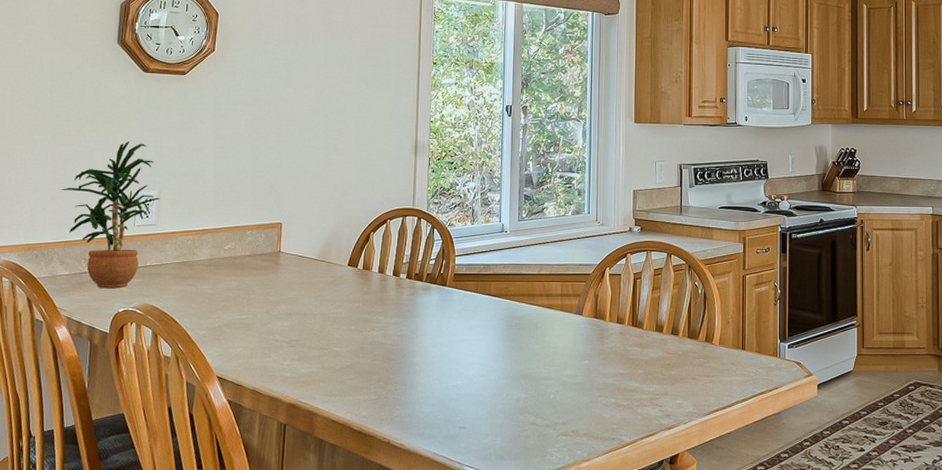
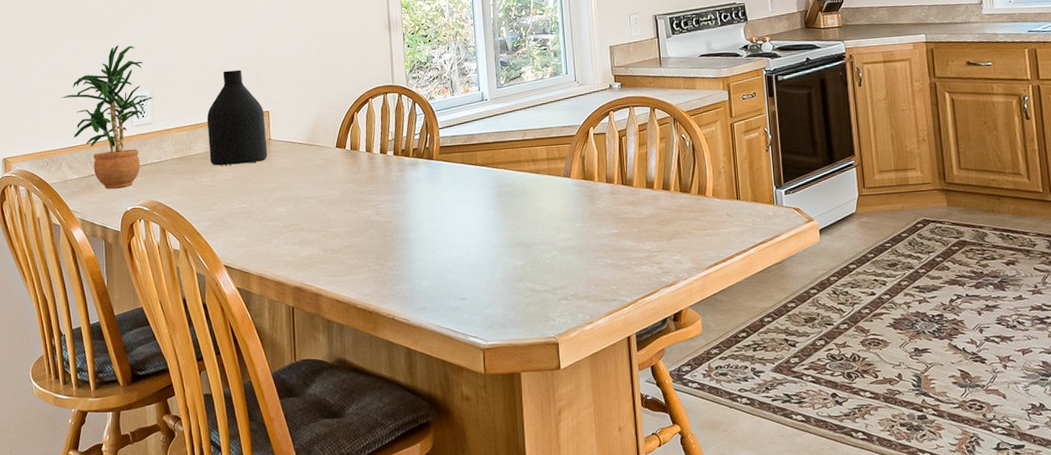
bottle: none [213,178,277,274] -> present [206,69,268,166]

